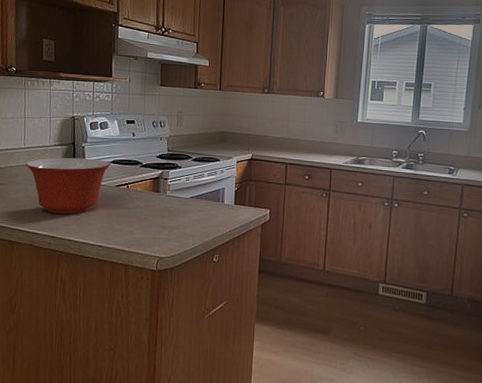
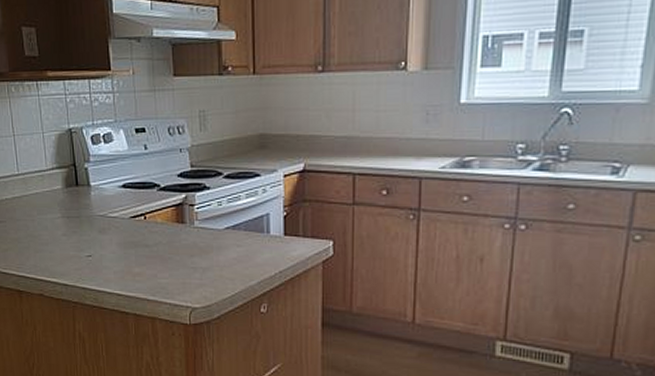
mixing bowl: present [25,157,111,215] -> none [22,183,122,256]

